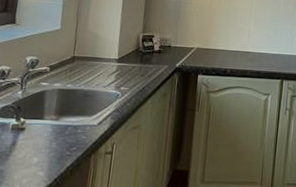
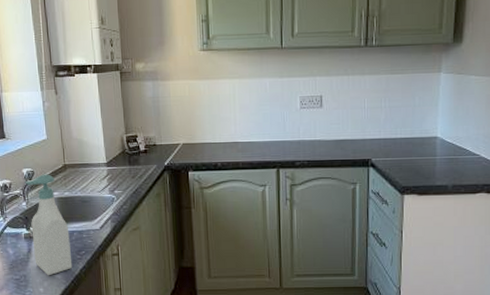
soap bottle: none [17,64,64,173] -> present [25,174,73,276]

